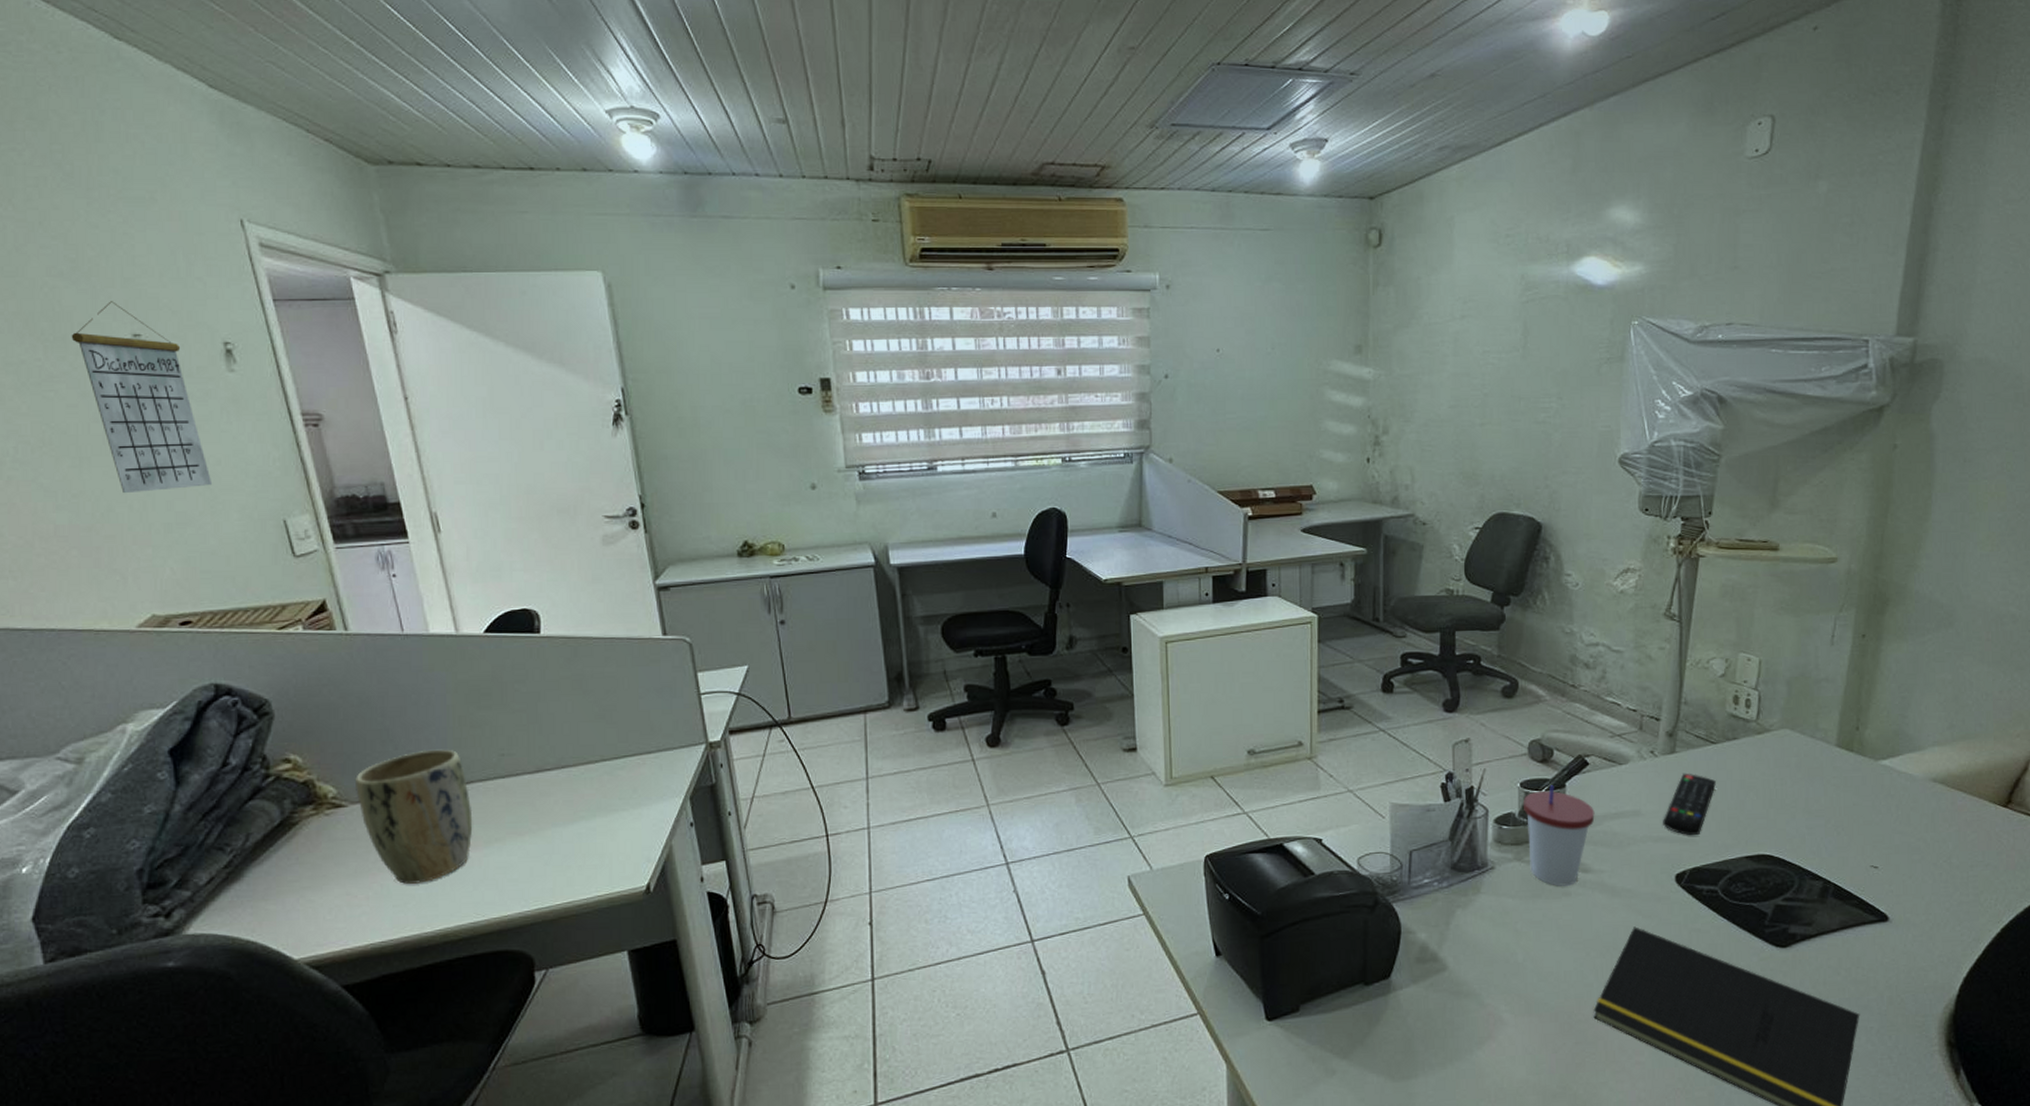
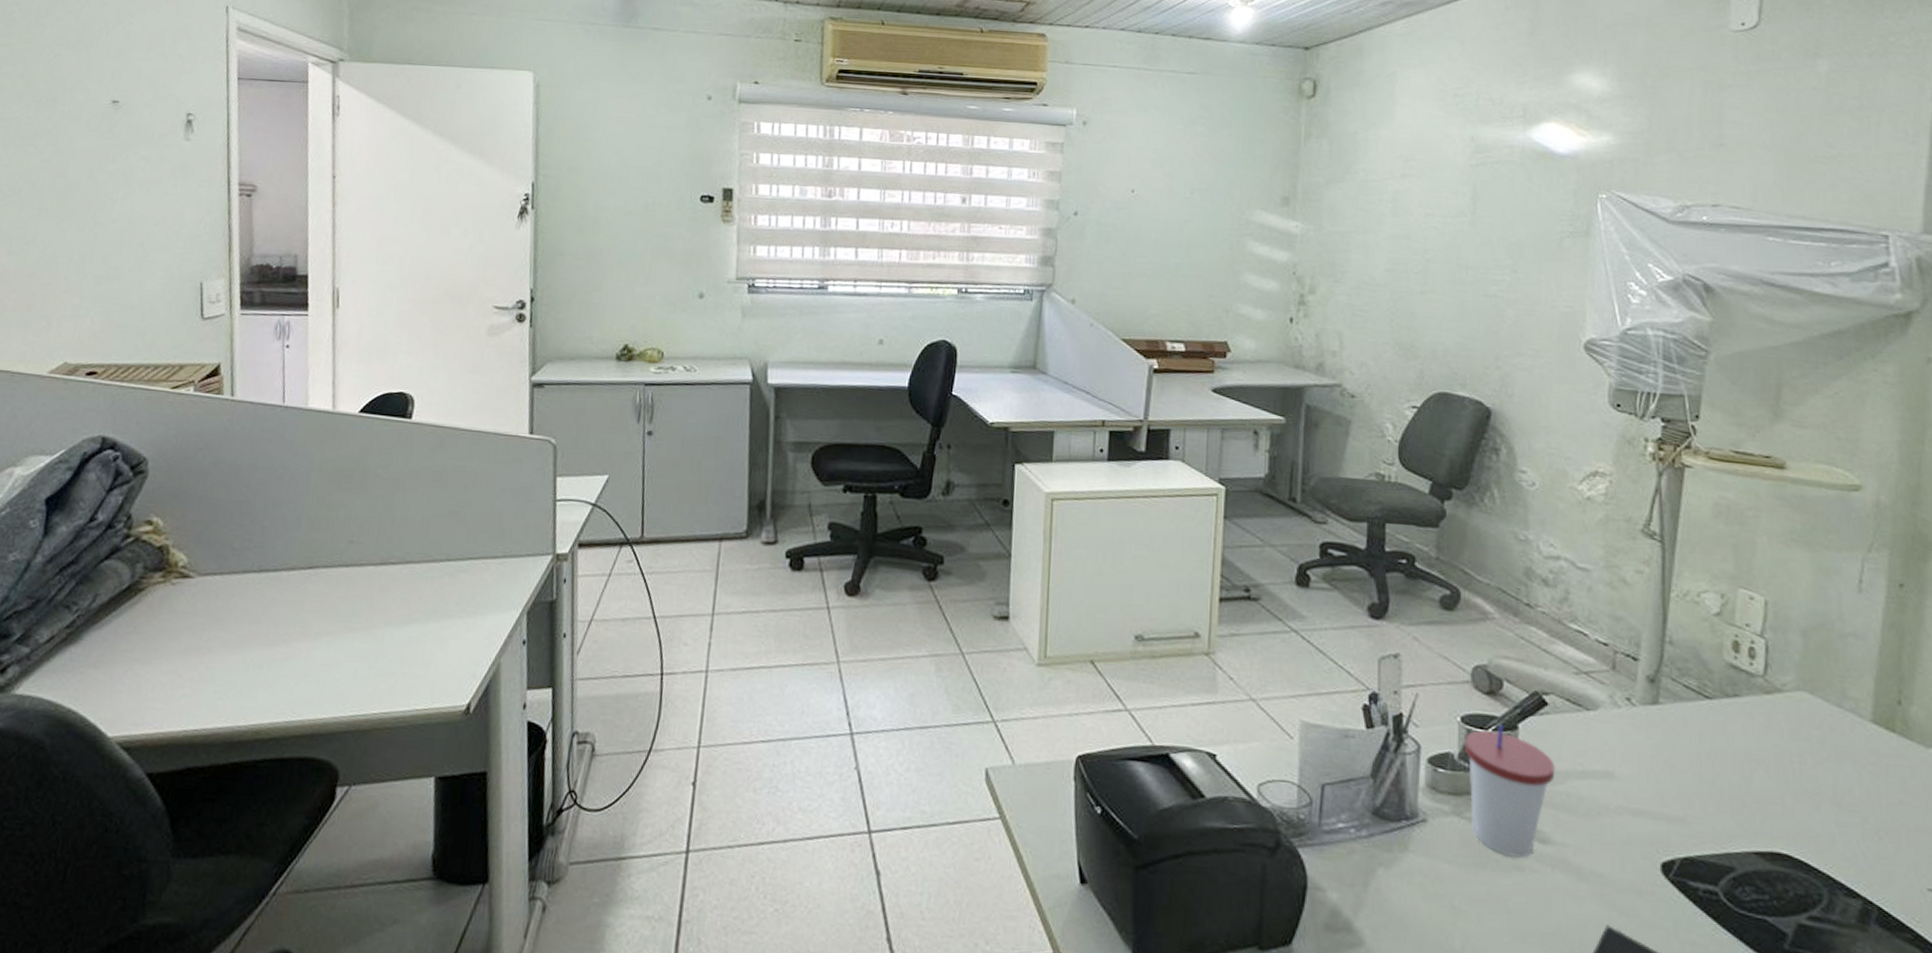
calendar: present [71,301,213,494] -> none [61,70,149,245]
plant pot: present [354,749,473,884] -> none [205,527,312,671]
remote control: present [1663,773,1716,835] -> none [1643,731,1713,814]

